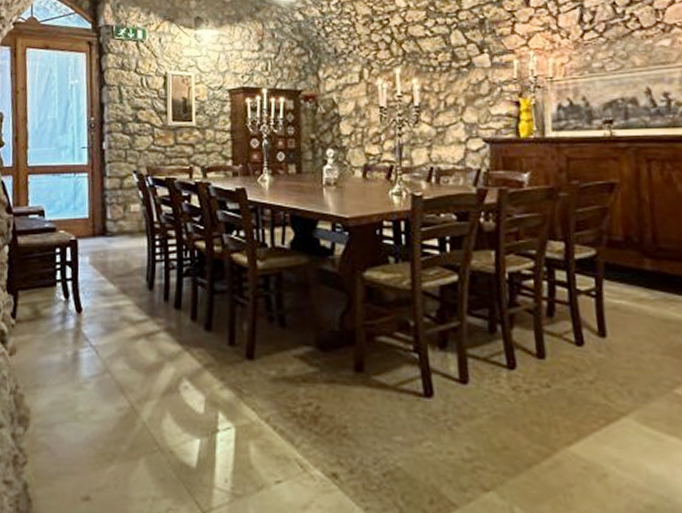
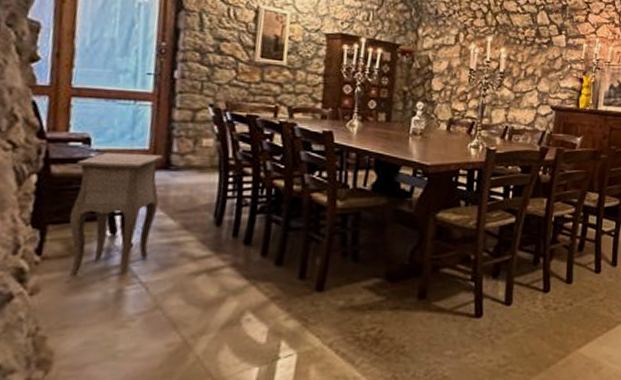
side table: none [33,221,101,344] -> present [65,152,164,283]

